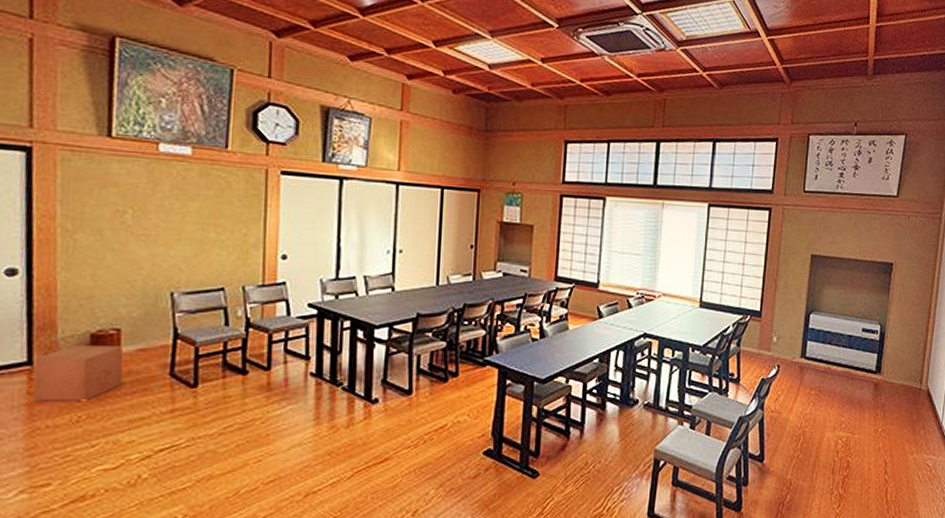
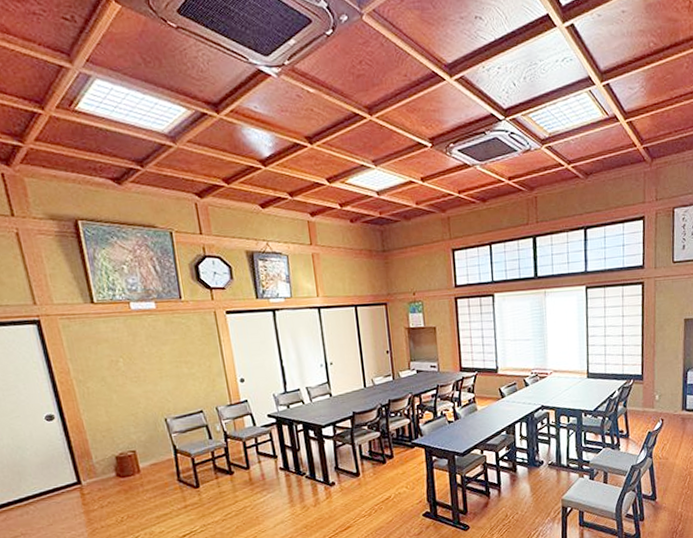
cardboard box: present [33,344,123,402] -> none [81,463,146,510]

